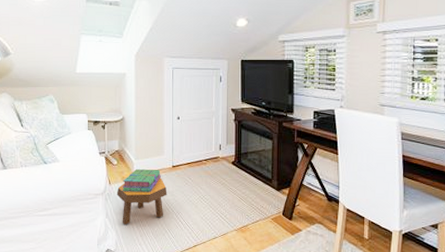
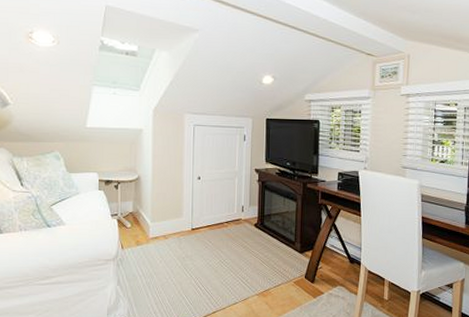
footstool: present [116,178,167,225] -> none [129,241,186,292]
stack of books: present [122,168,161,193] -> none [136,231,179,257]

